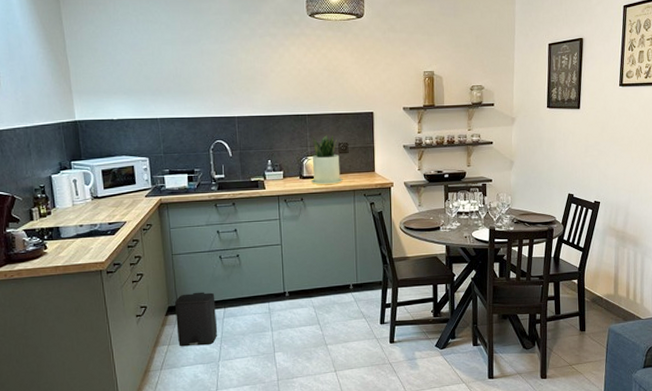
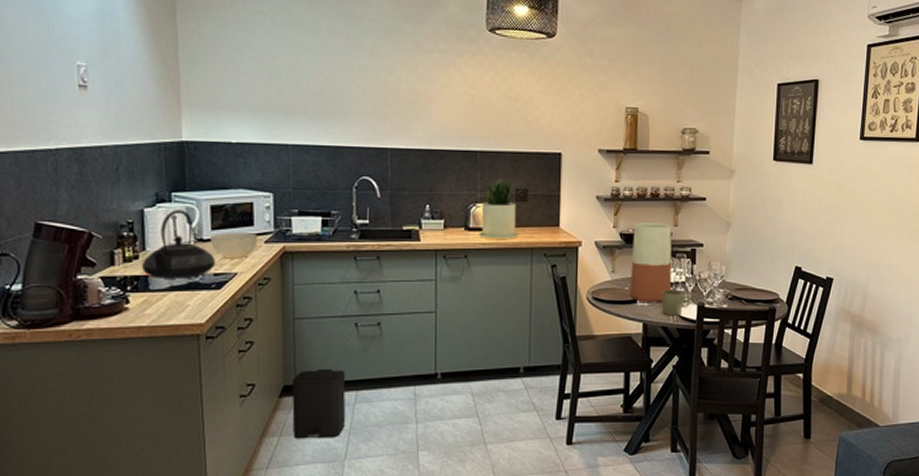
teapot: none [54,175,109,229] -> present [142,210,215,279]
bowl: none [104,190,140,211] -> present [210,233,258,259]
vase: none [433,164,467,229] -> present [629,223,671,302]
mug: none [459,217,483,239] -> present [661,289,690,316]

